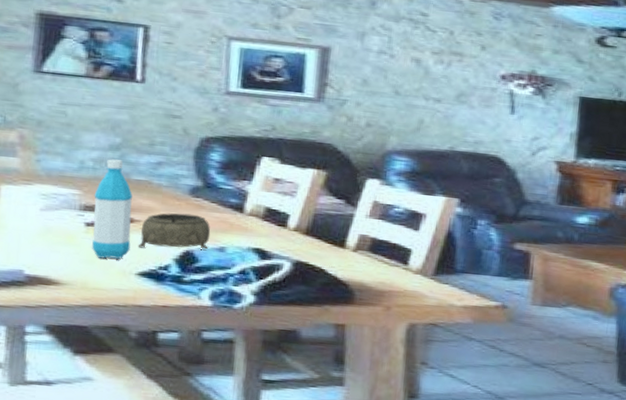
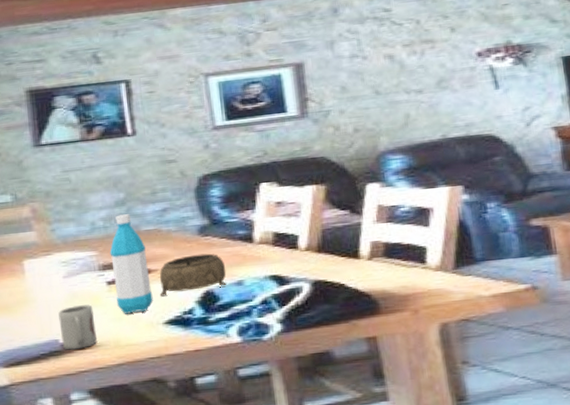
cup: none [26,240,66,284] -> present [58,304,97,350]

